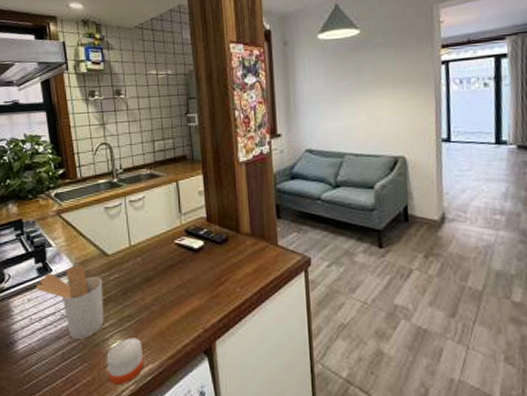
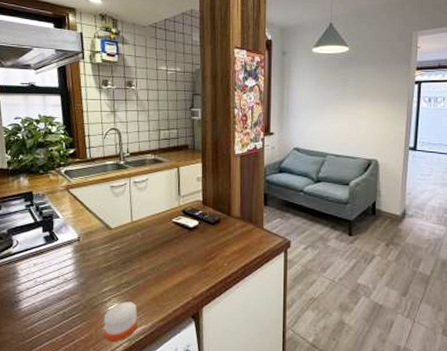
utensil holder: present [36,265,104,339] -> none [43,236,105,301]

